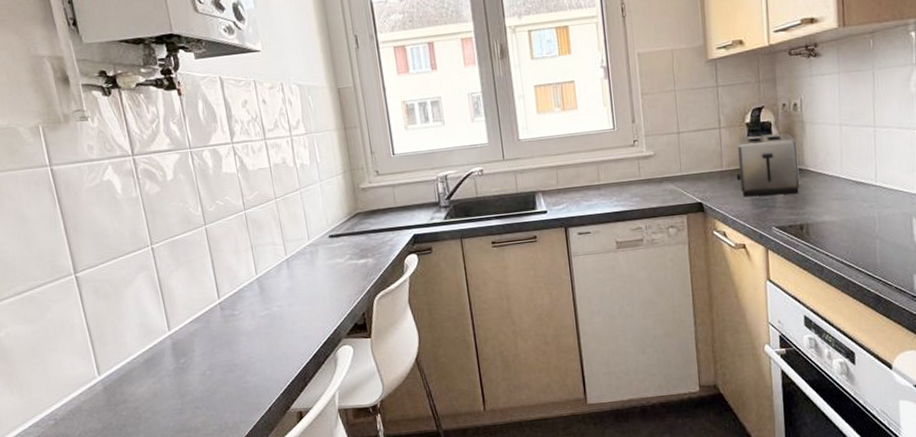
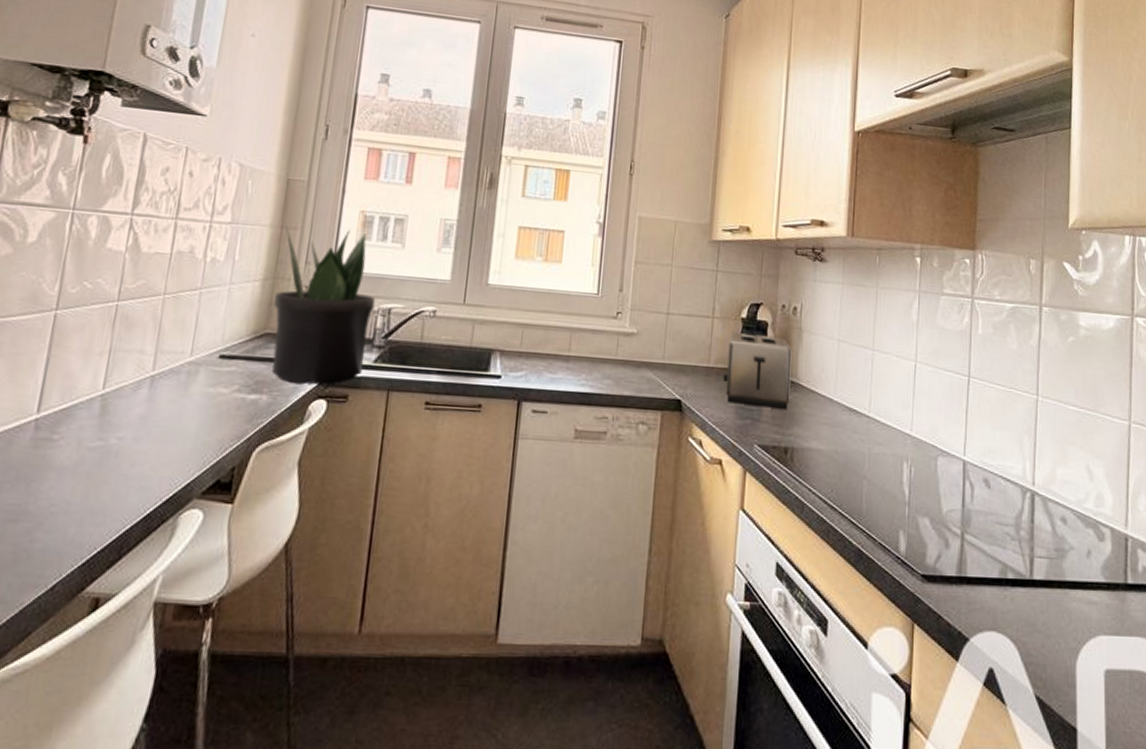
planter: none [347,120,438,246] -> present [272,223,376,385]

